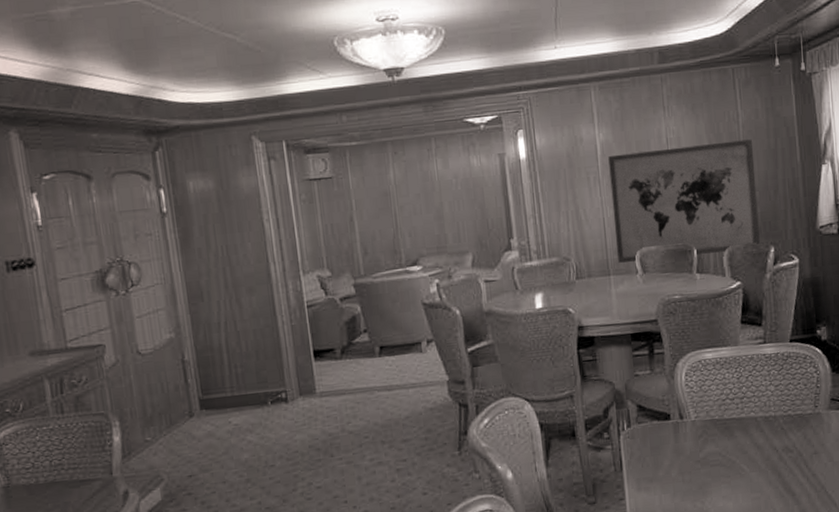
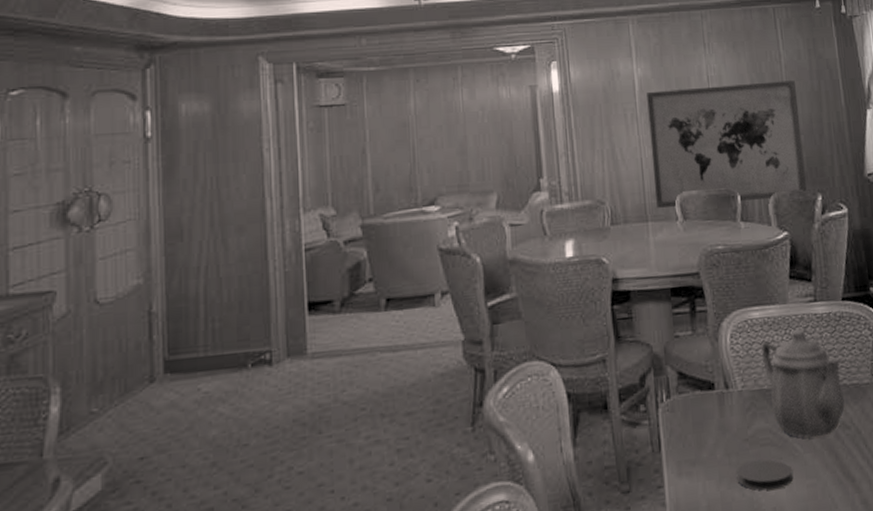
coaster: none [688,477,740,503] -> present [736,459,794,491]
teapot: none [714,368,788,460] -> present [761,330,845,438]

